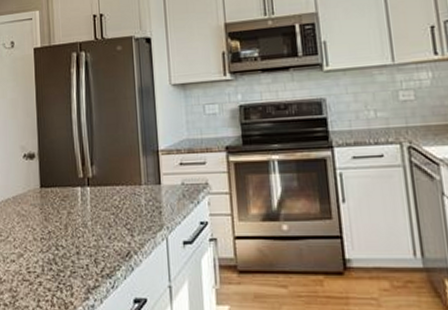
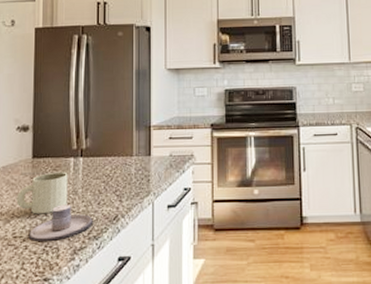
mug: none [28,202,78,248] -> present [16,171,68,214]
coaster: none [42,238,105,279] -> present [28,204,93,242]

